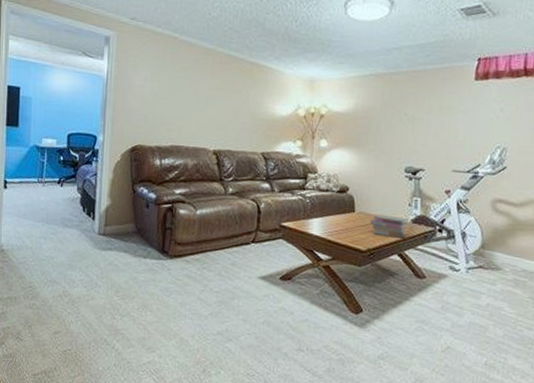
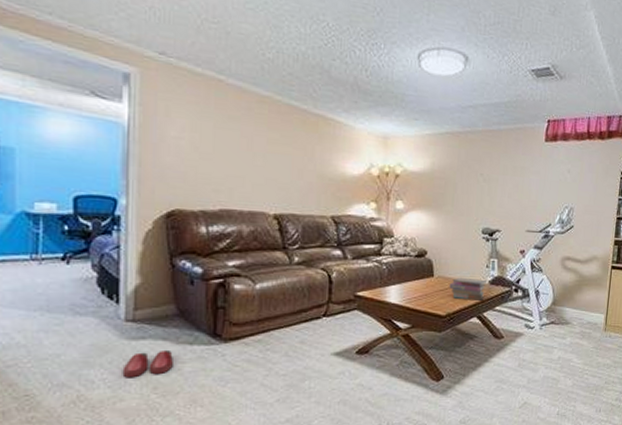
slippers: none [94,260,131,282] -> present [122,349,173,378]

